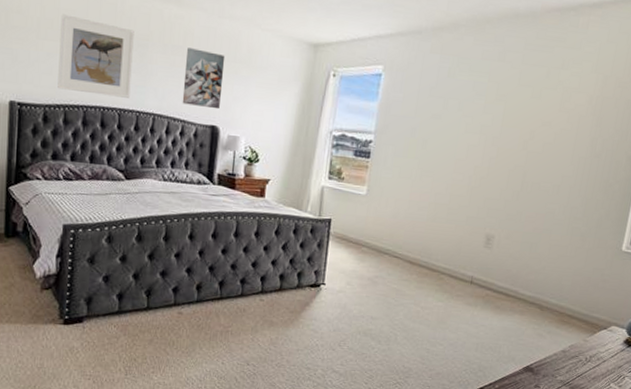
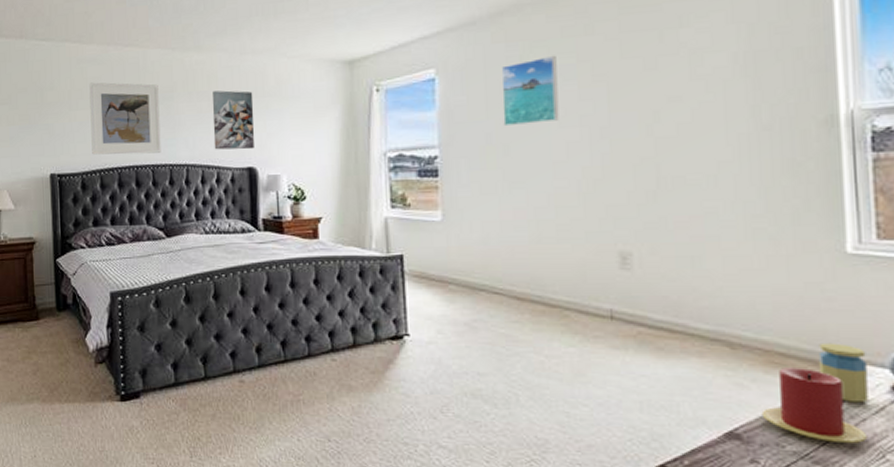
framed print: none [426,72,475,127] -> present [501,55,559,127]
candle: none [548,325,604,376] -> present [761,368,868,443]
jar: none [587,309,616,350] -> present [818,342,868,403]

